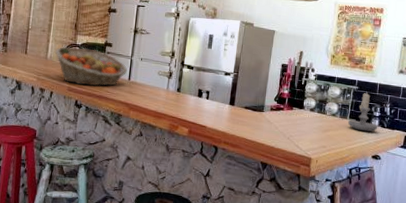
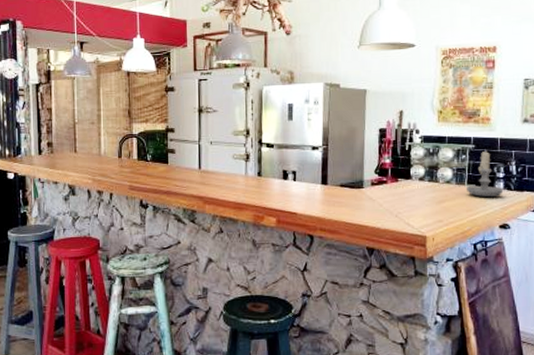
fruit basket: present [55,47,128,87] -> none [109,137,196,181]

